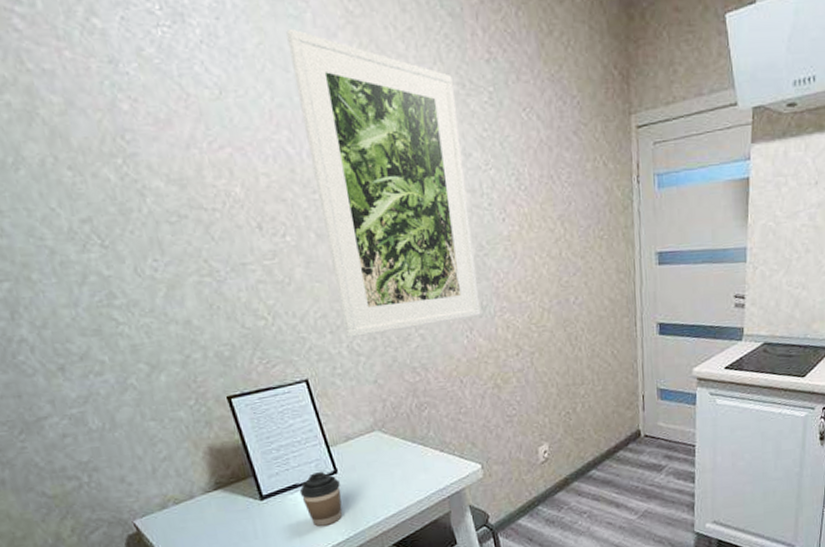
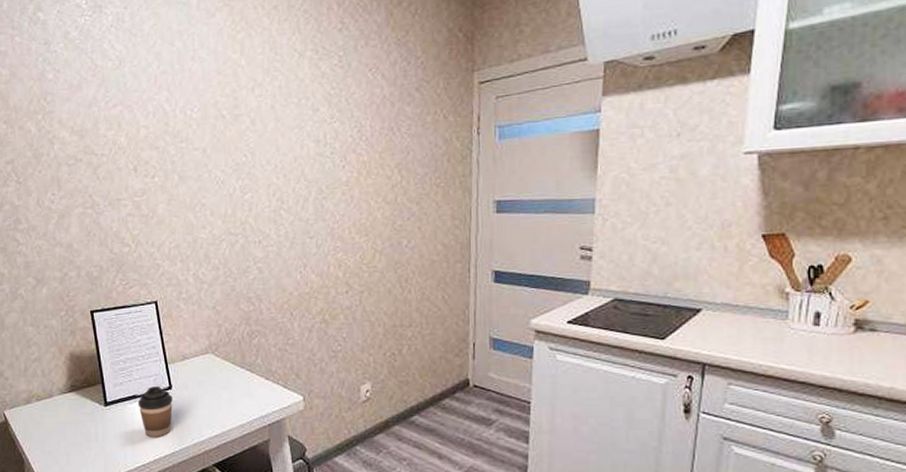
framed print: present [286,28,481,337] -> none [176,12,315,266]

